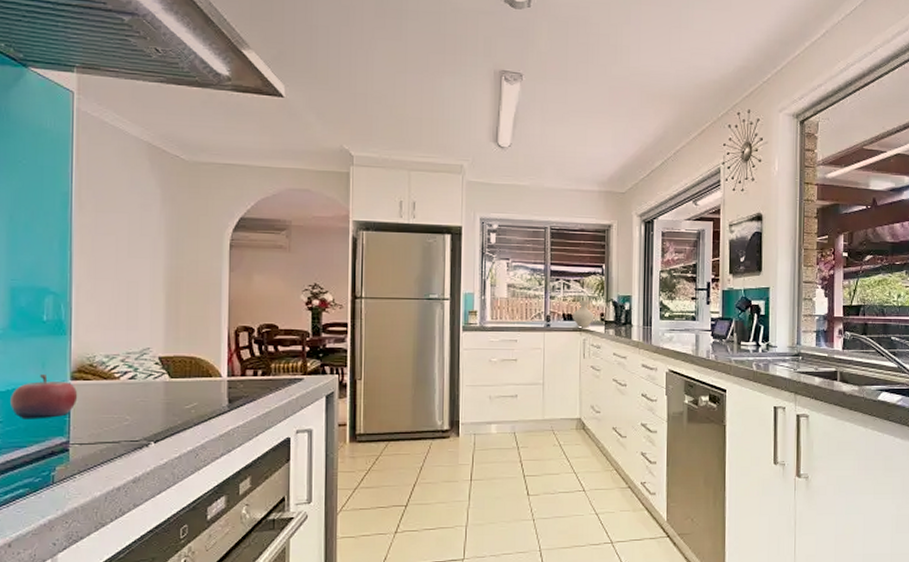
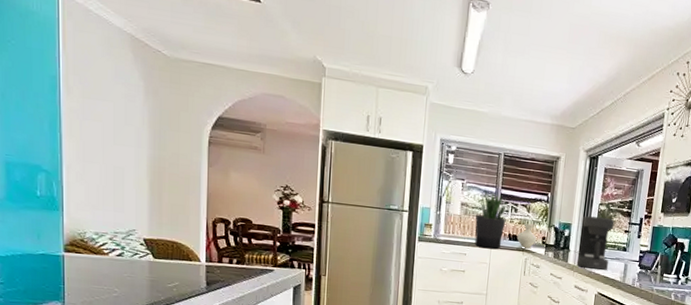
fruit: present [10,374,78,419] -> none [10,244,71,285]
planter: none [524,268,559,332] -> present [474,190,508,249]
coffee maker: none [641,285,679,345] -> present [576,216,615,271]

